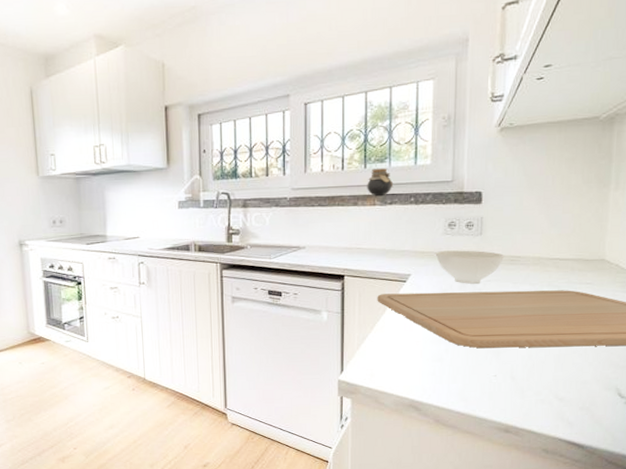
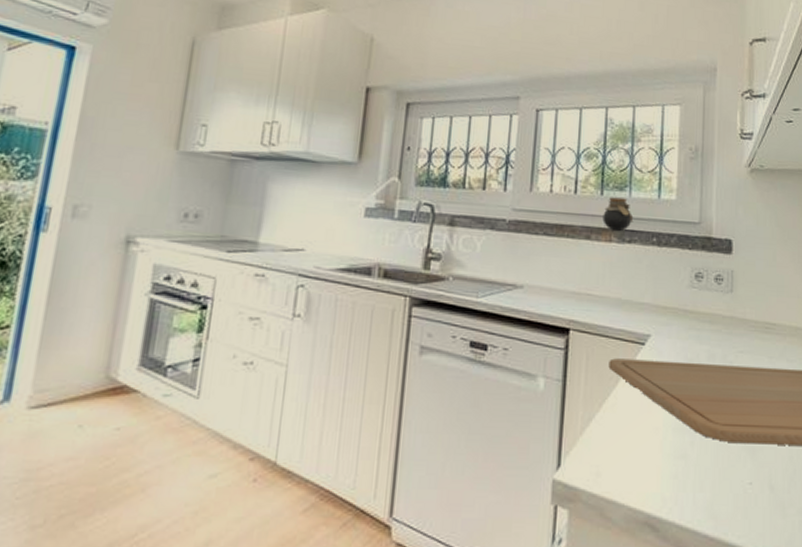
bowl: present [435,250,504,284] -> none [679,308,757,355]

